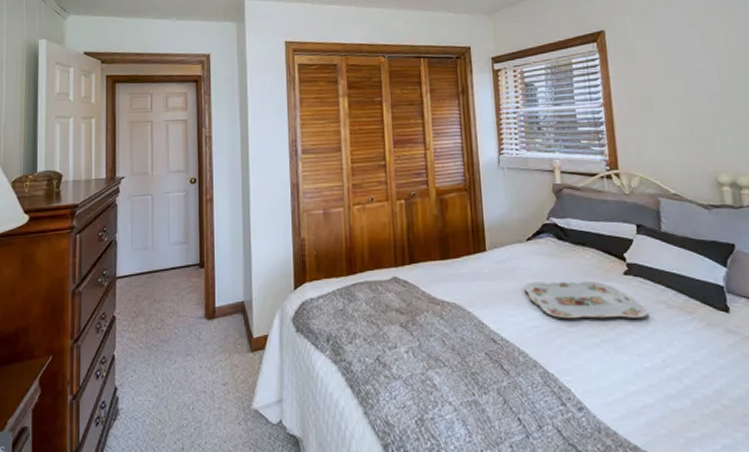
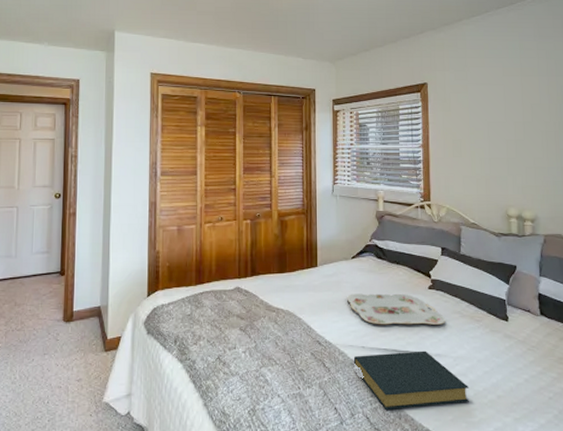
hardback book: none [536,349,688,421] -> present [353,350,470,410]

